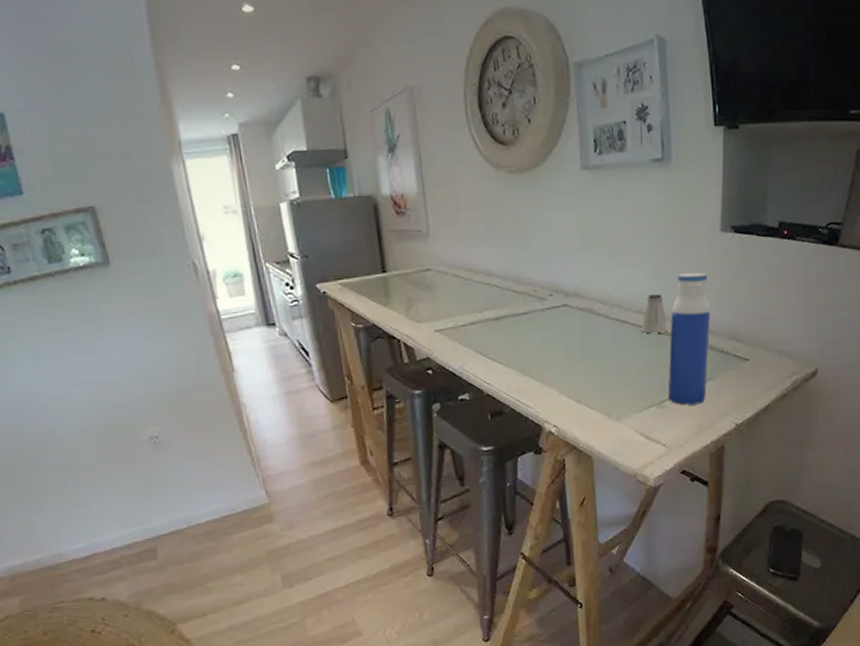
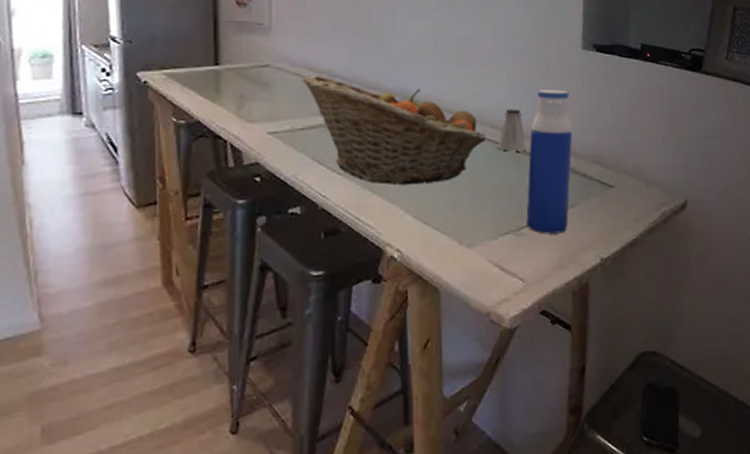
fruit basket: none [461,275,631,371] -> present [302,76,487,186]

